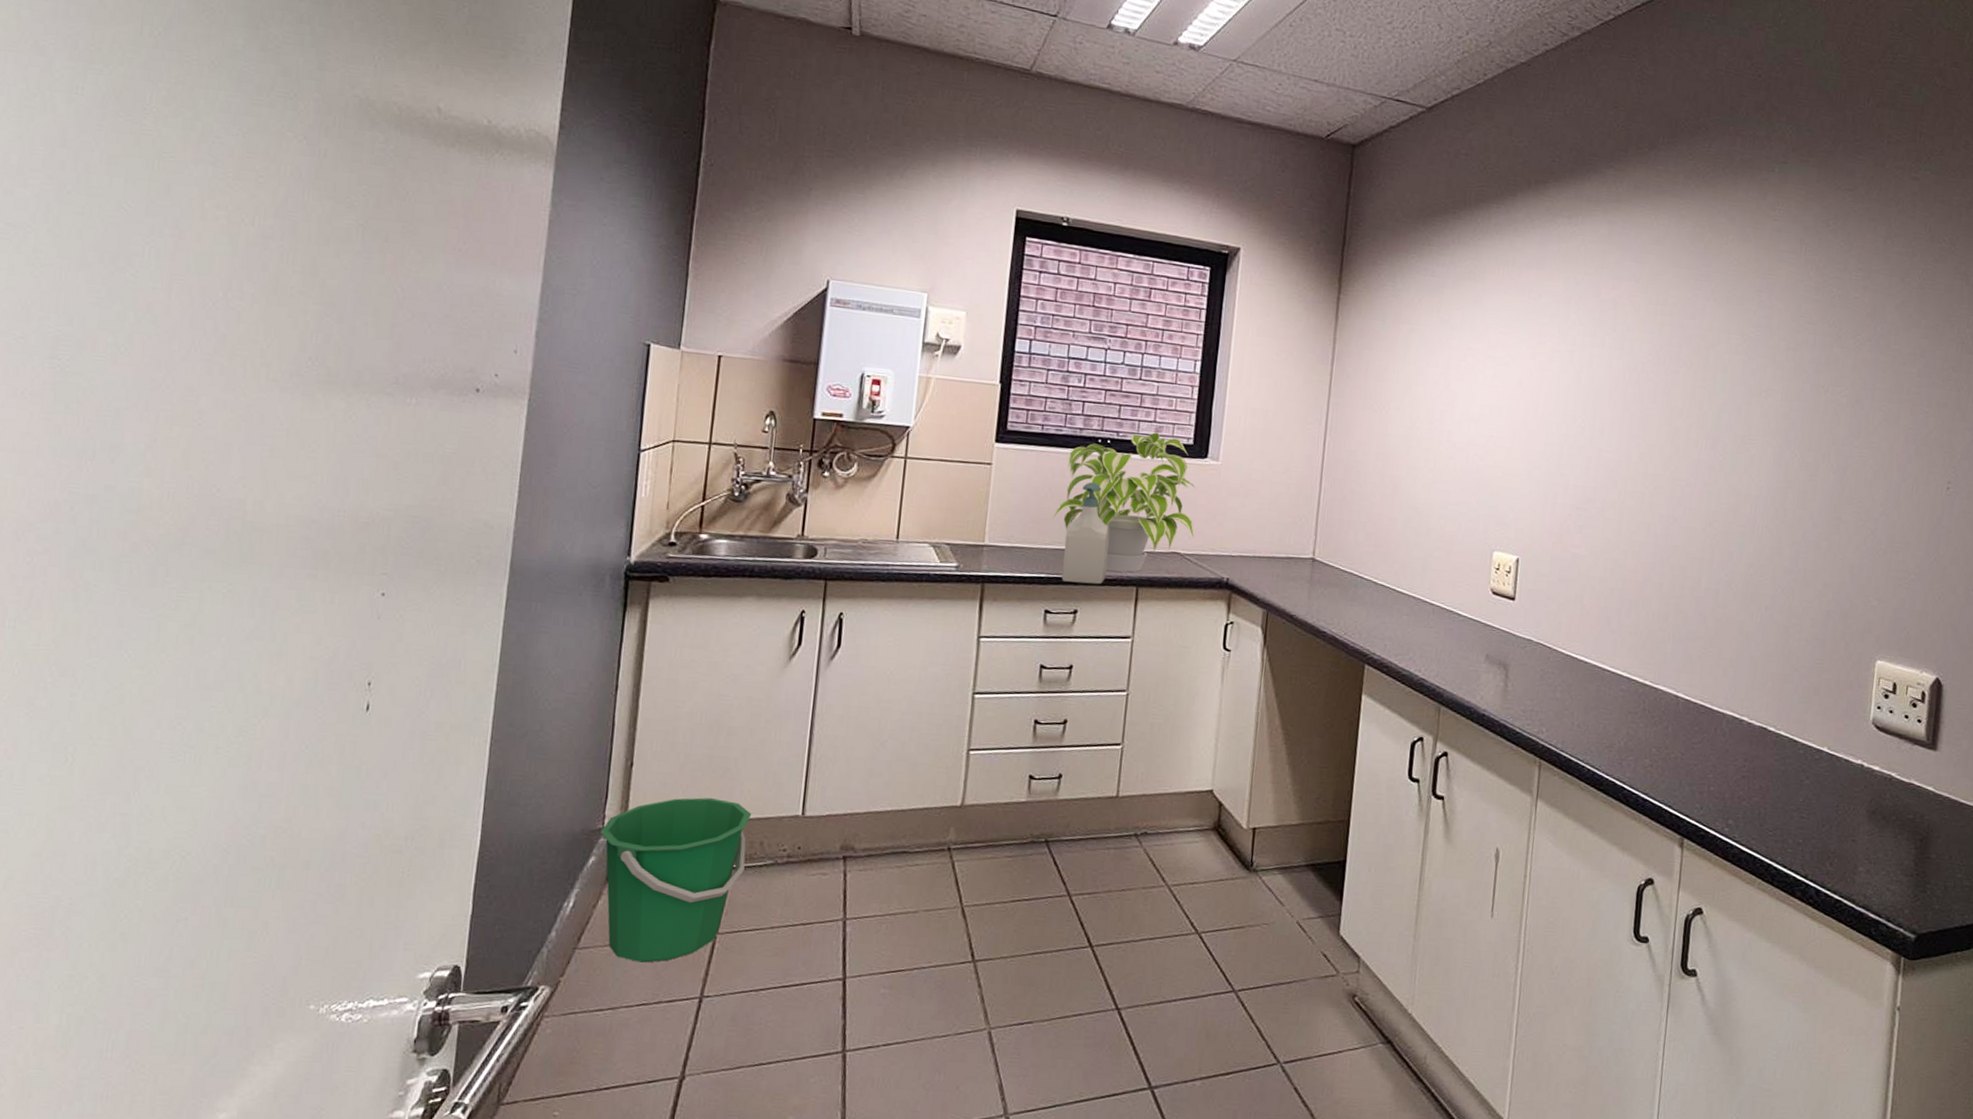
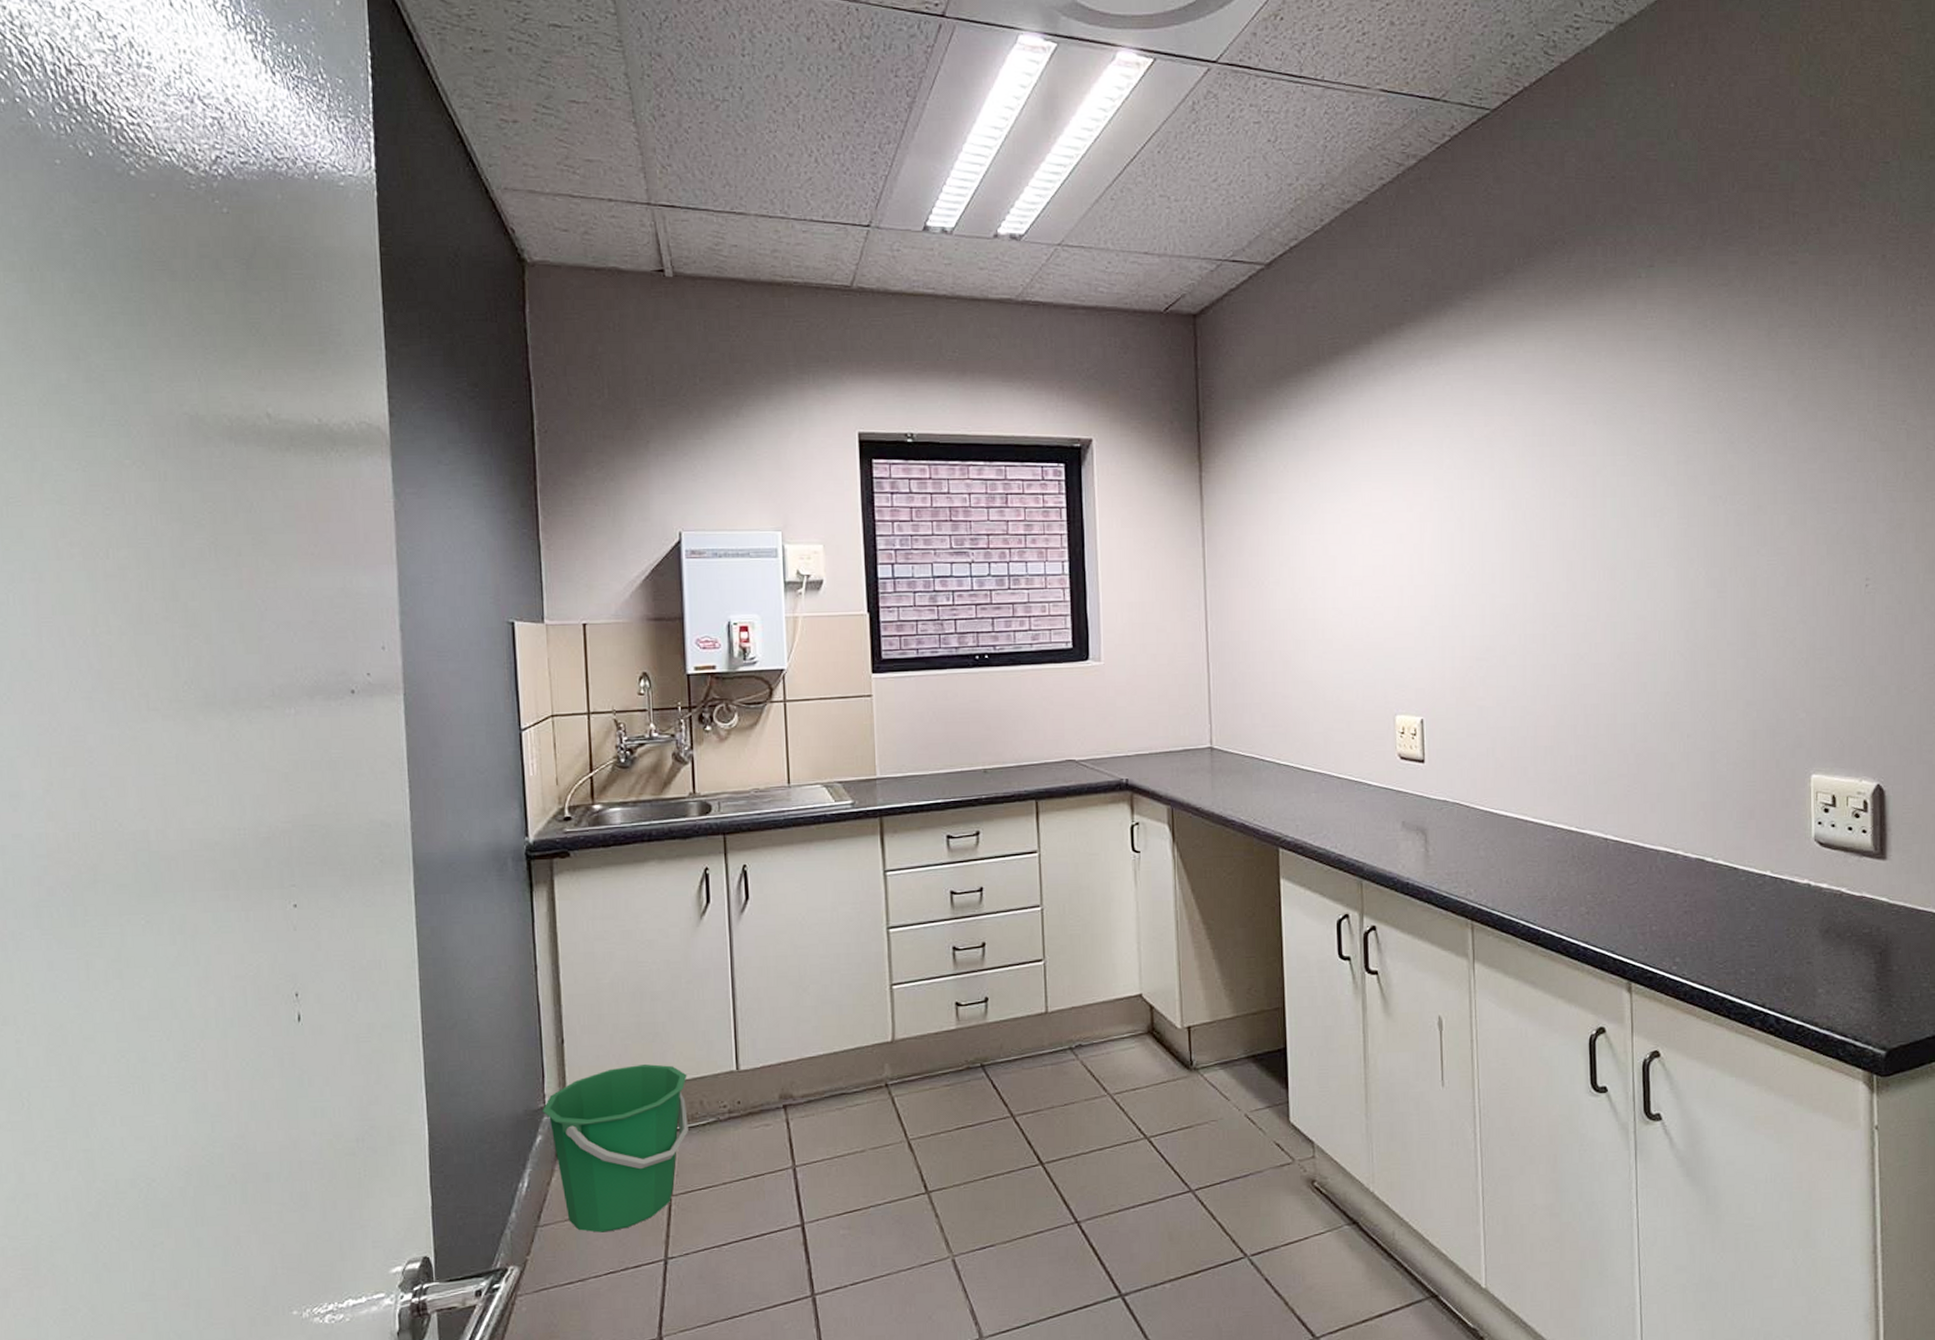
plant: present [1053,432,1196,573] -> none [941,641,1087,787]
soap bottle: present [1061,482,1110,585] -> none [956,700,1003,804]

